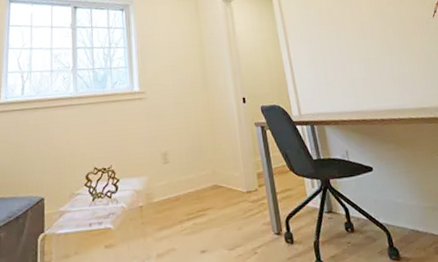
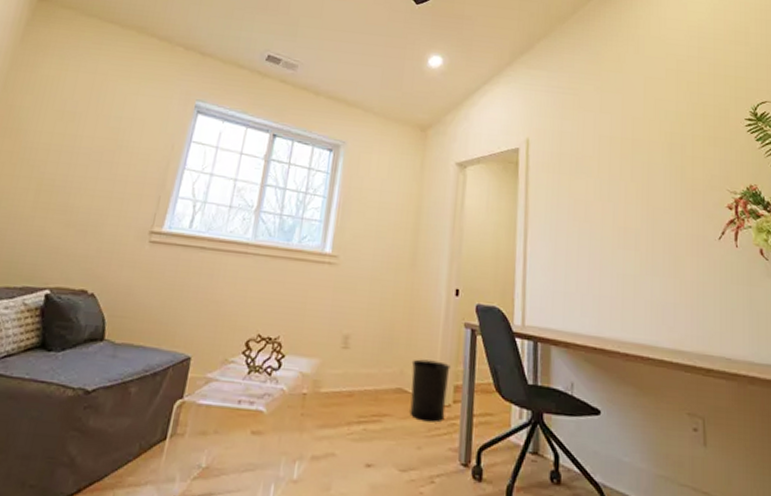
waste bin: none [220,157,255,207] -> present [410,359,451,422]

